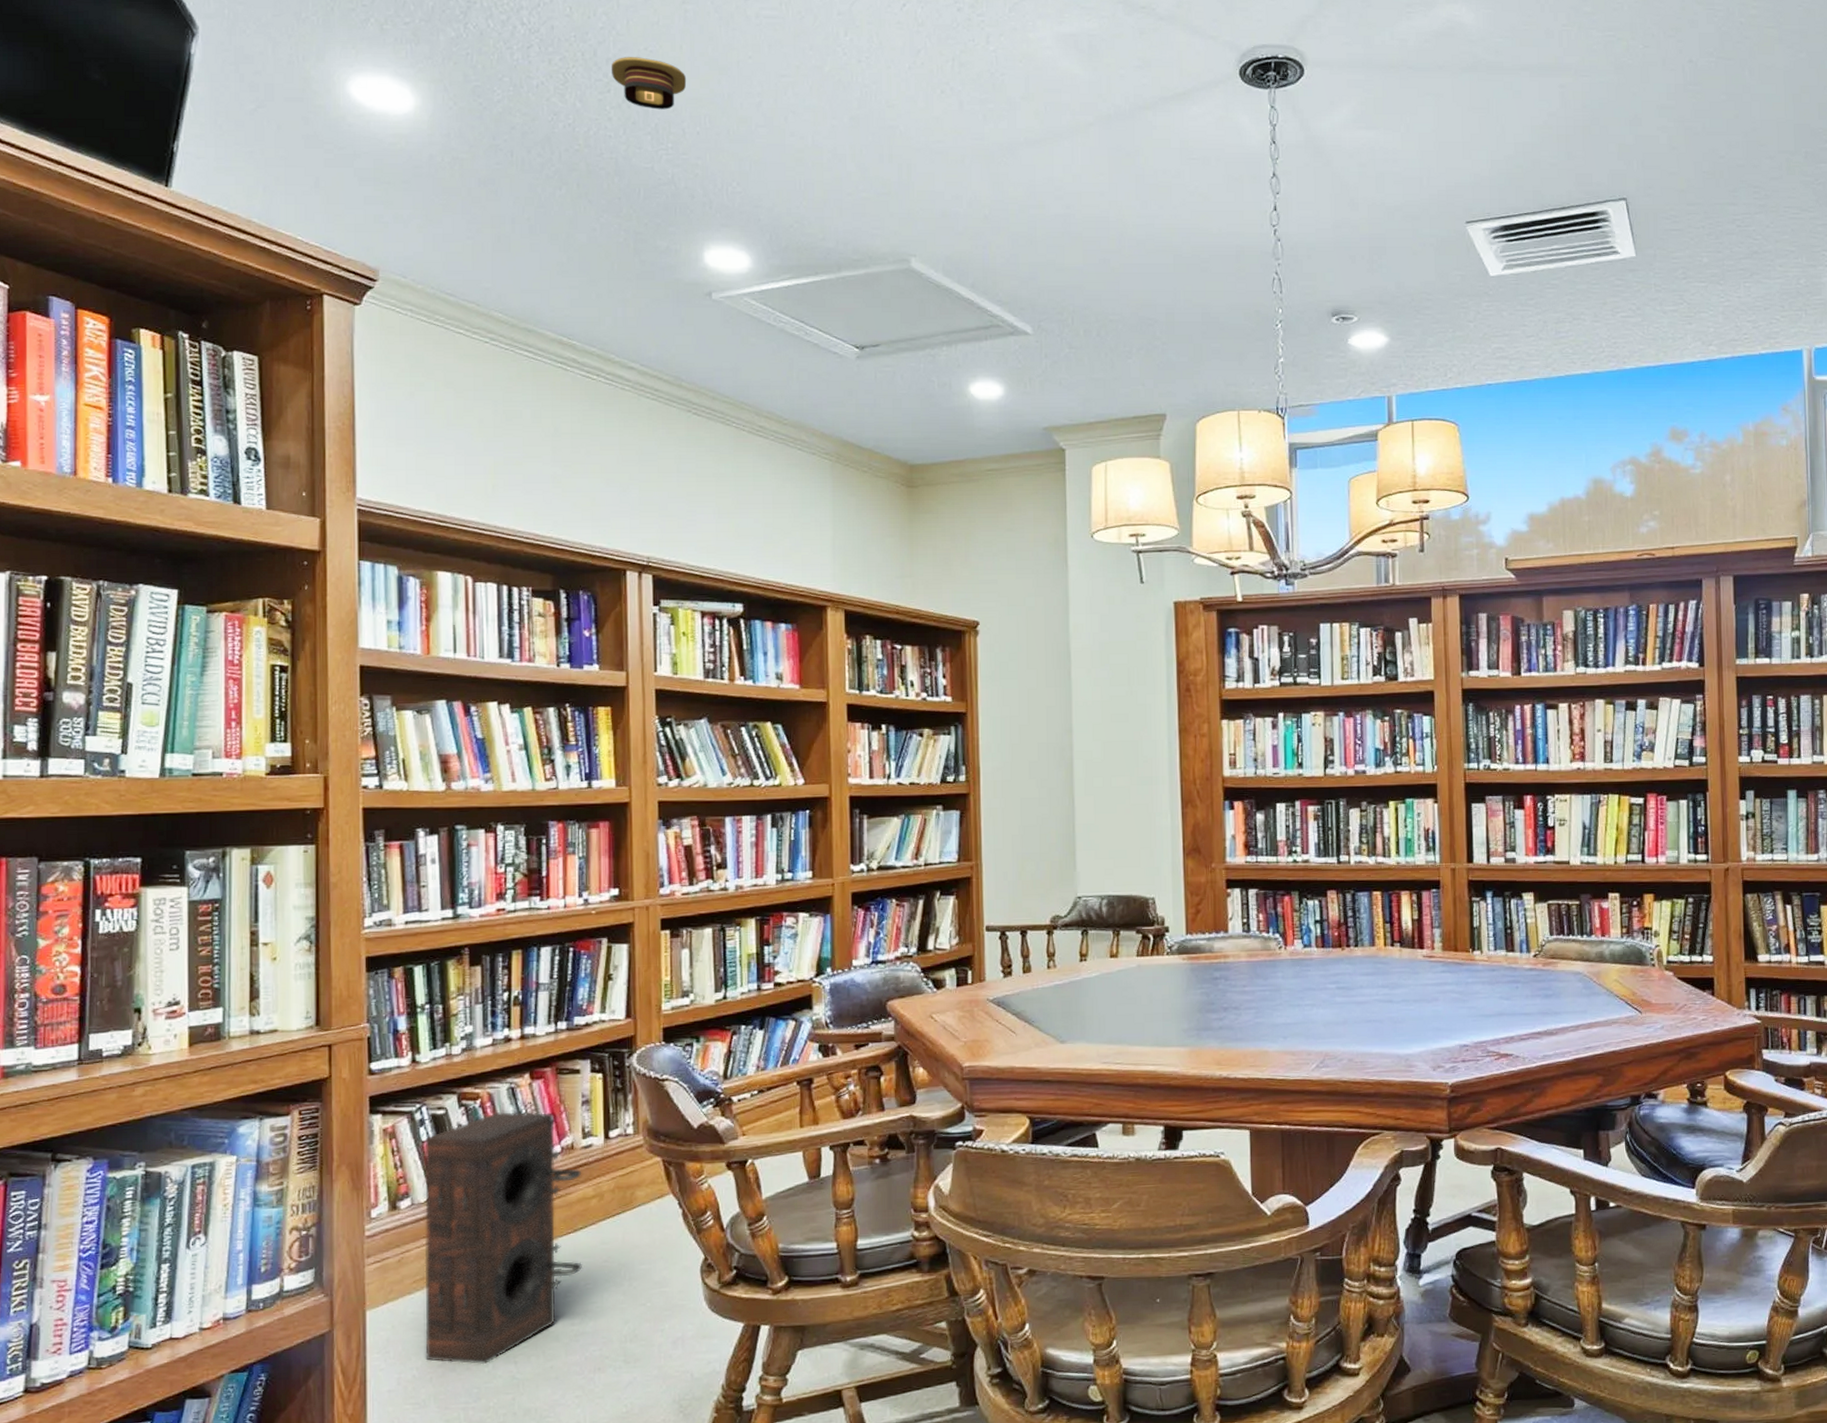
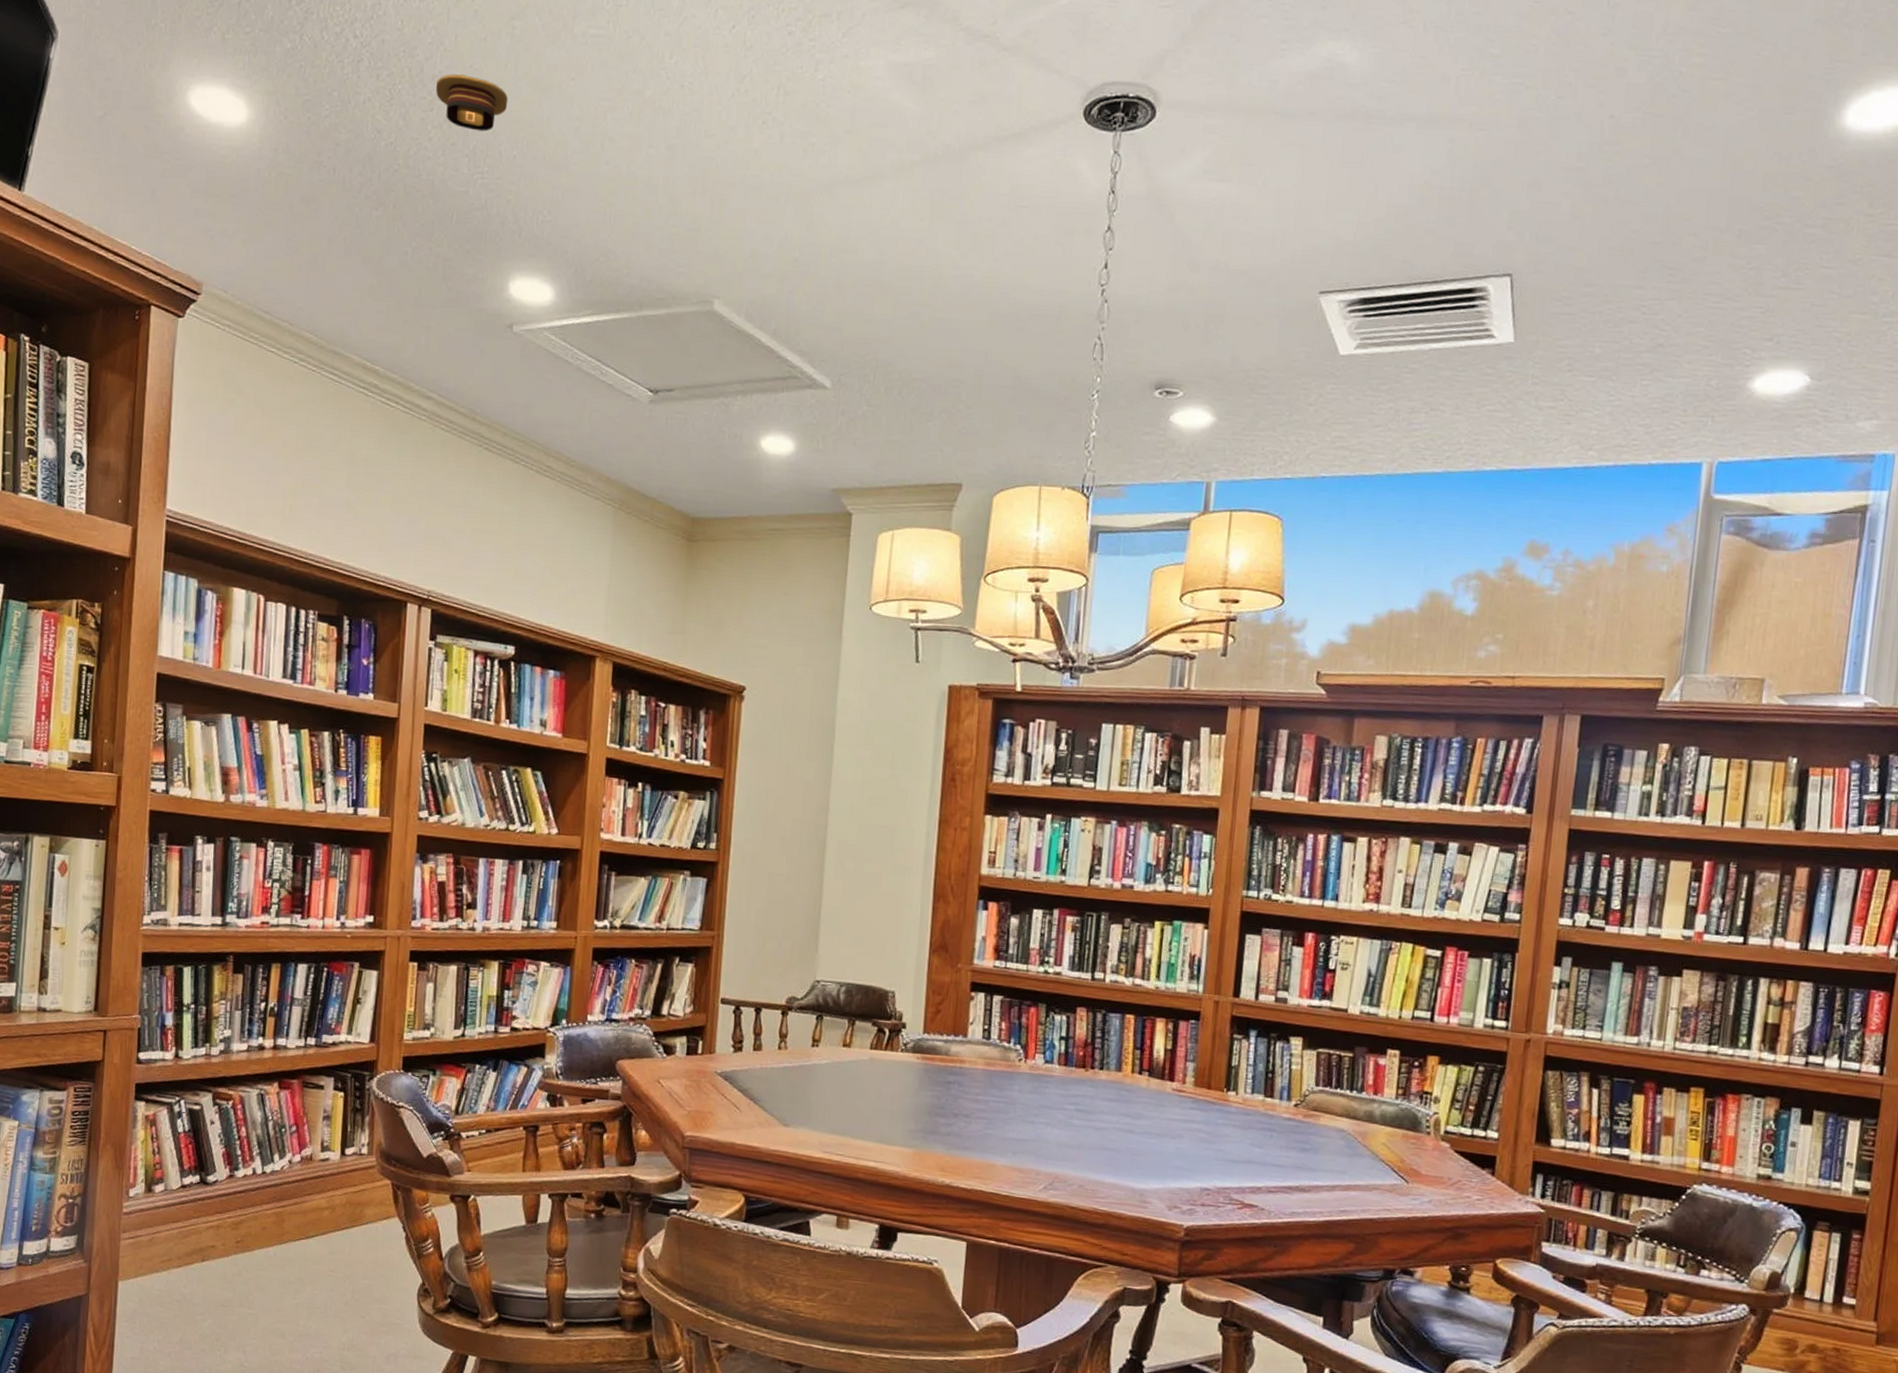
speaker: present [424,1112,582,1365] -> none [166,1115,318,1349]

